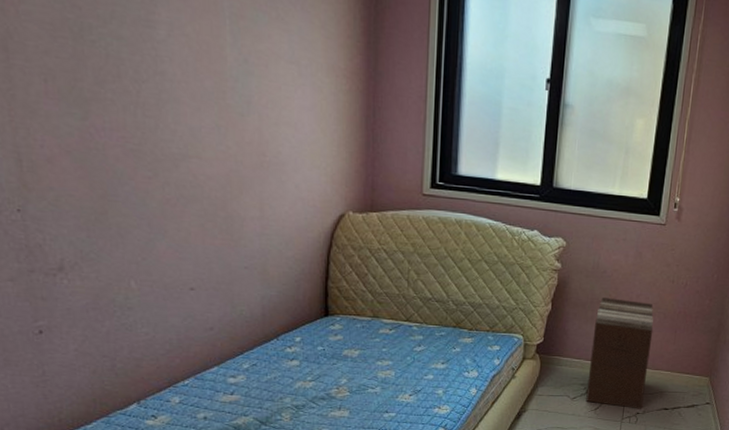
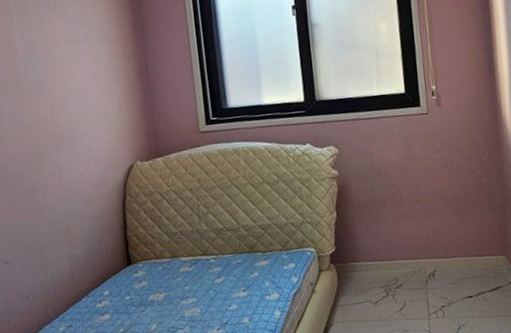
nightstand: present [586,298,654,409] -> none [381,192,446,304]

